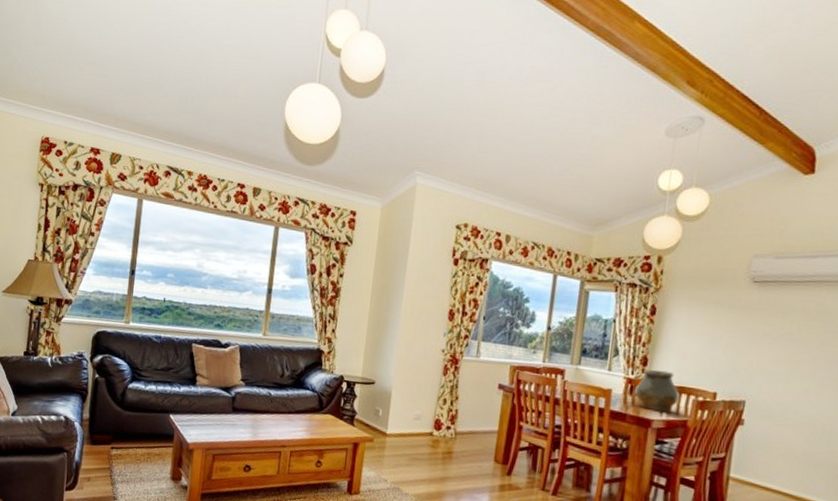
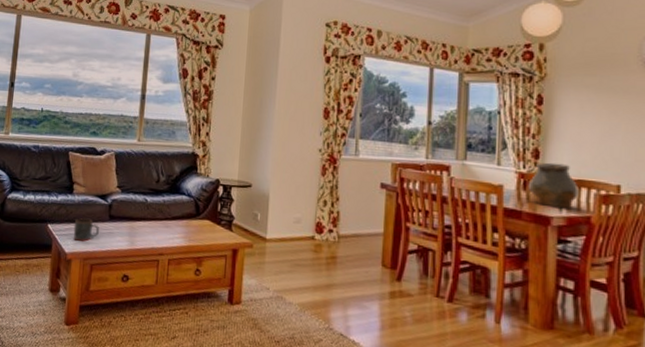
mug: none [195,409,222,432] -> present [73,218,99,242]

